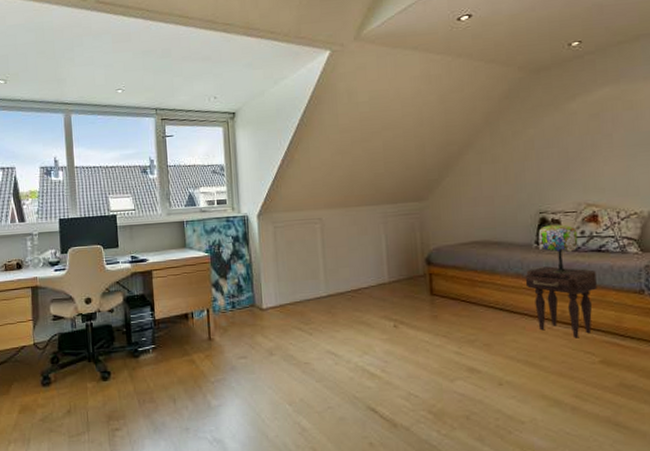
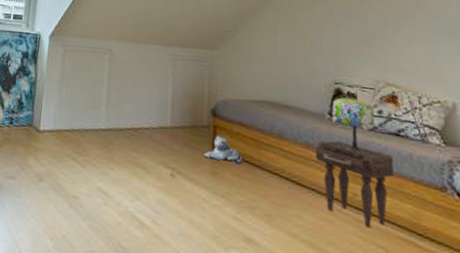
plush toy: none [423,282,459,305] -> present [204,135,243,163]

